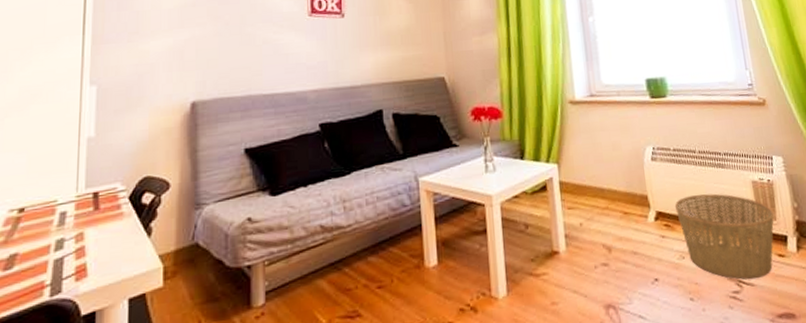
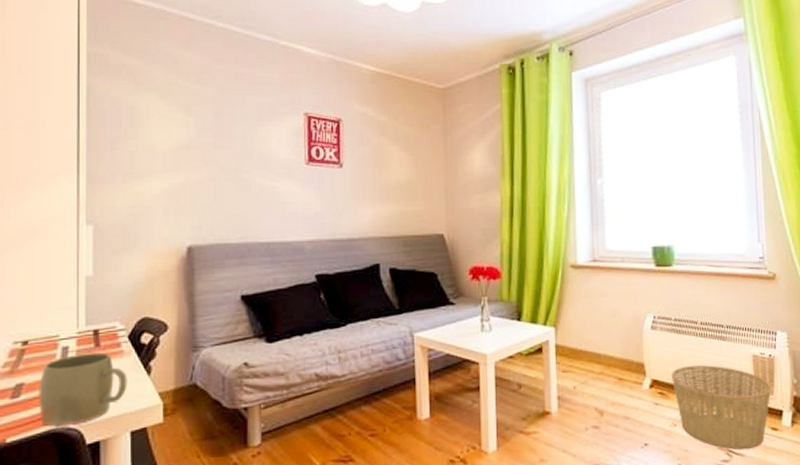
mug: none [32,215,127,299] -> present [39,352,127,427]

